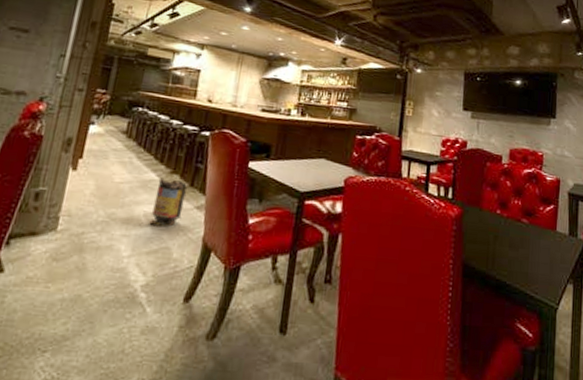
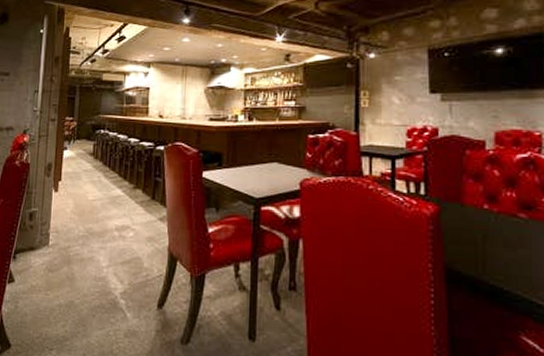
trash can: present [149,177,188,226] -> none [121,193,150,238]

